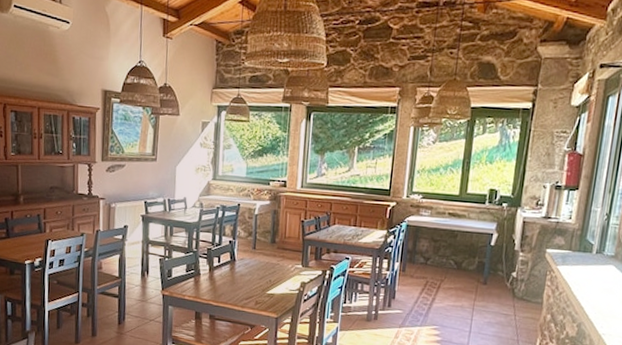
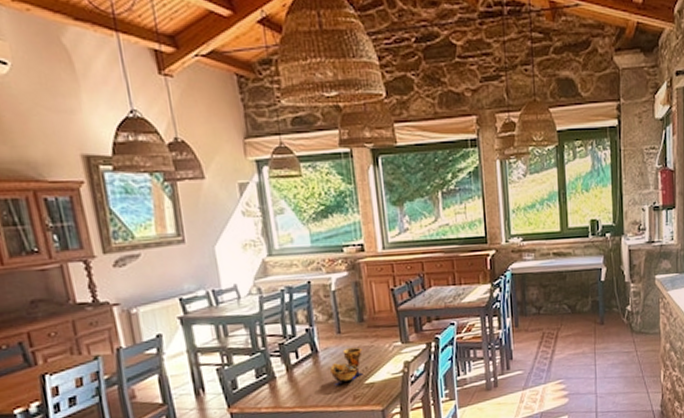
decorative bowl: none [242,262,270,290] -> present [330,348,363,385]

